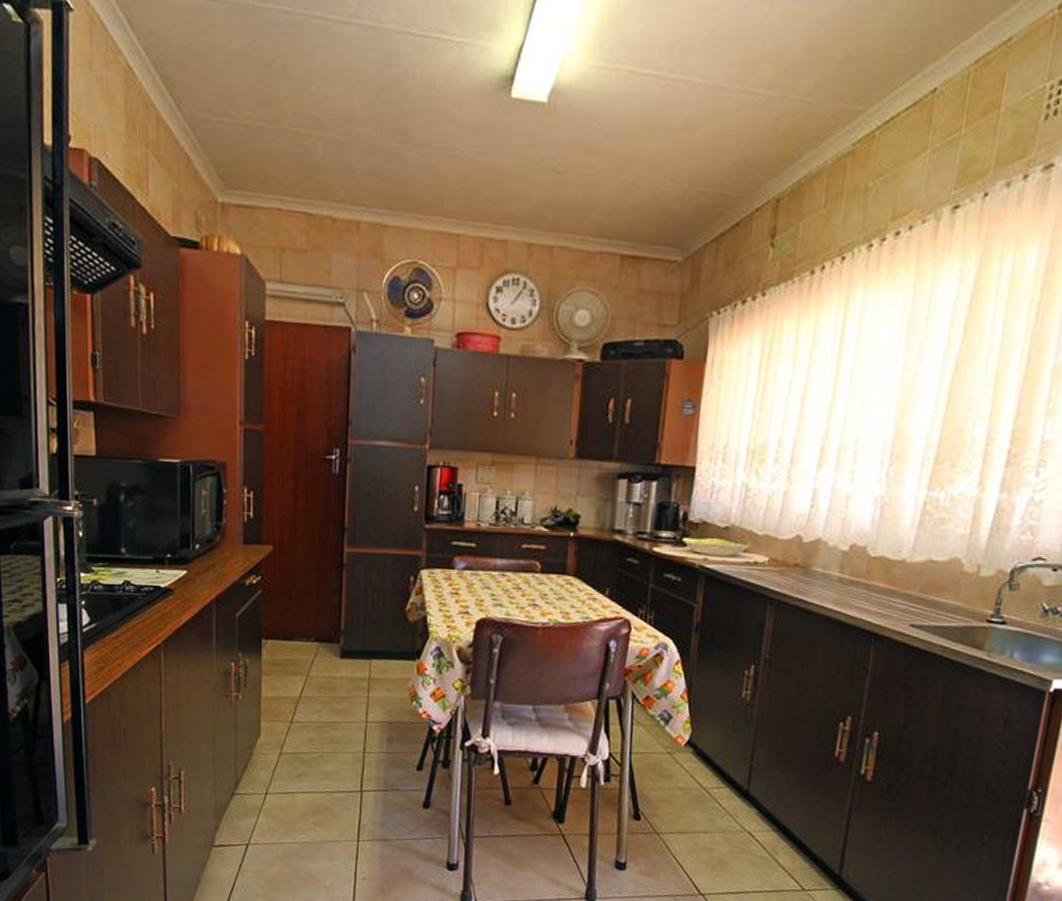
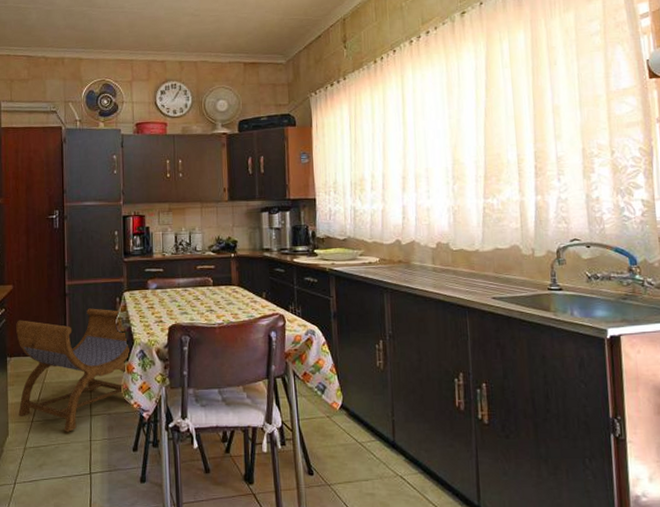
stool: none [274,586,425,739] -> present [16,308,132,432]

